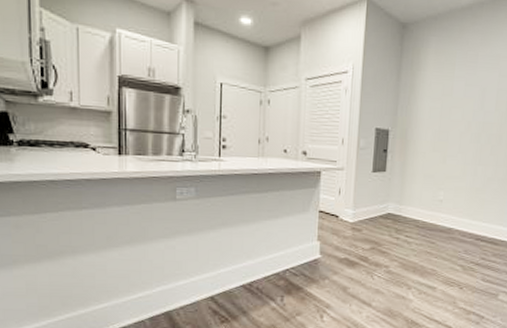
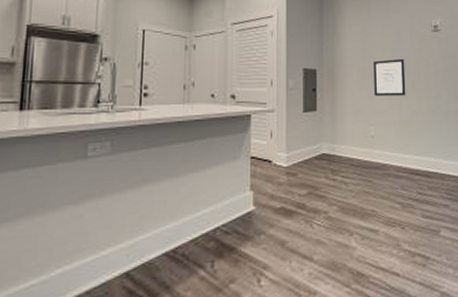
wall art: none [448,122,487,162] -> present [374,58,406,96]

